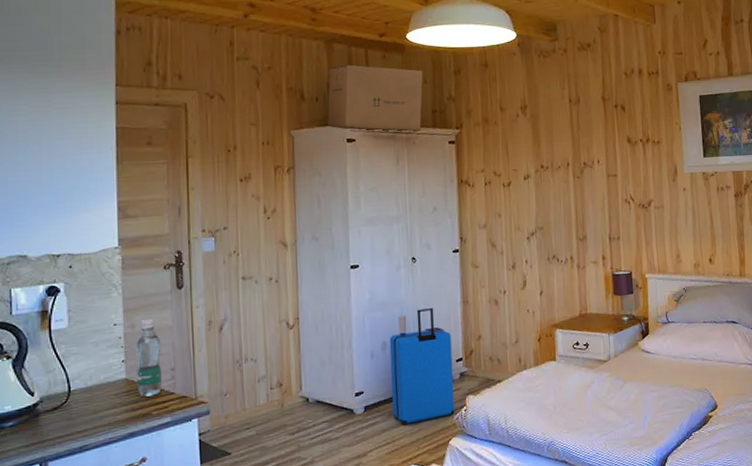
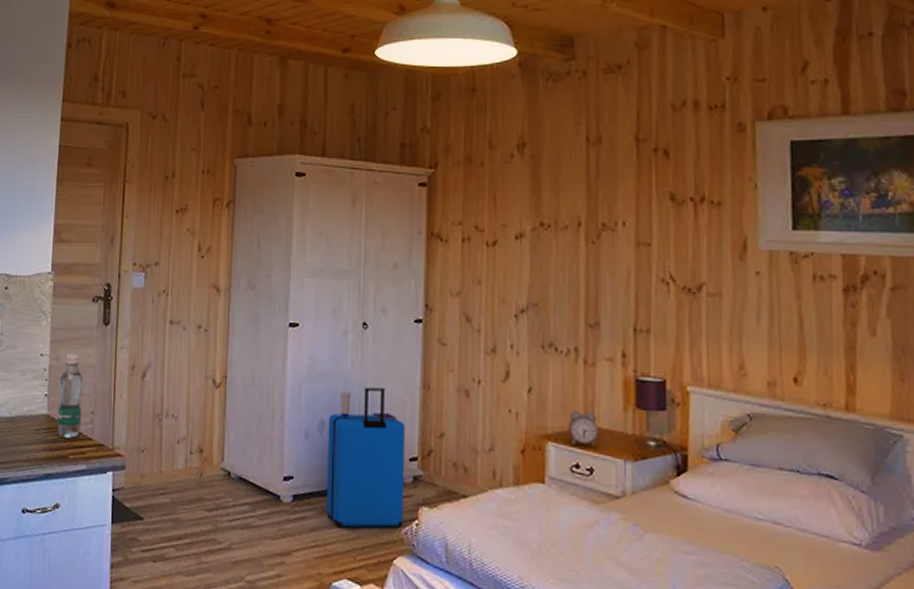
box: present [327,64,423,132] -> none [275,85,392,169]
alarm clock: none [569,303,591,330] -> present [568,411,599,447]

